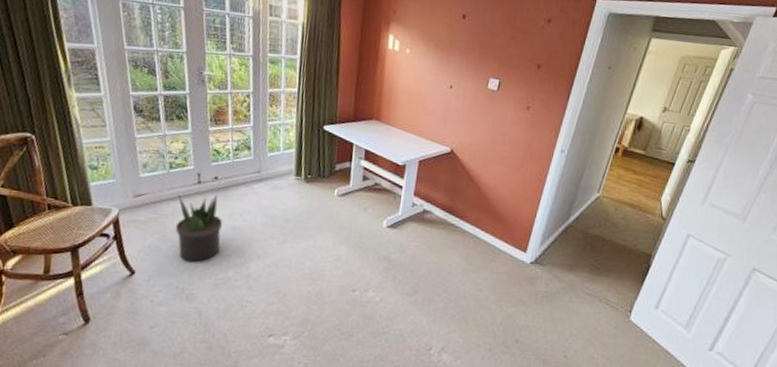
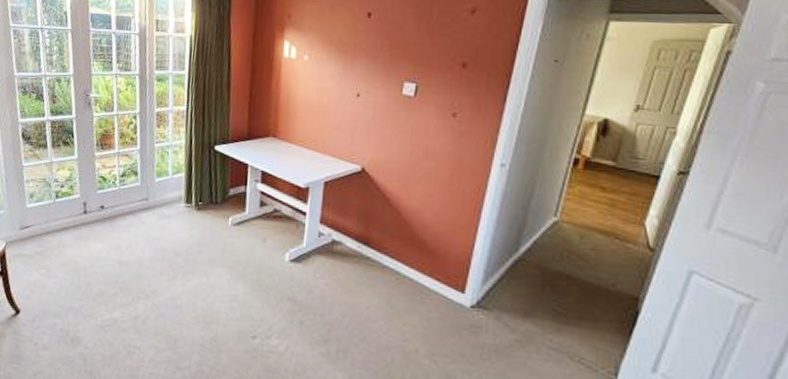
planter: present [175,194,223,262] -> none [60,224,109,301]

